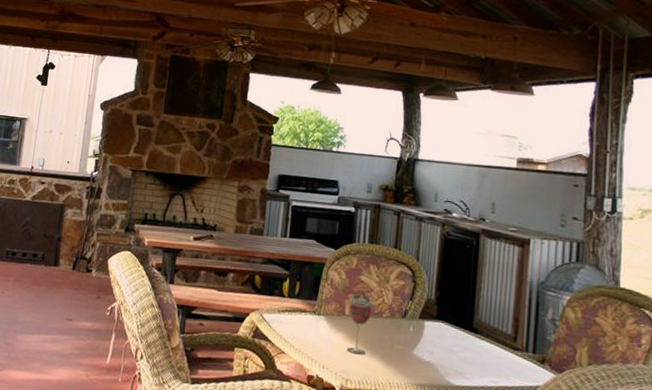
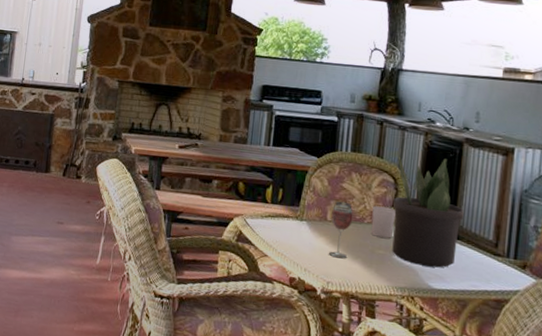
candle holder: none [389,299,414,333] -> present [371,205,396,238]
planter: none [411,242,482,363] -> present [392,151,464,268]

